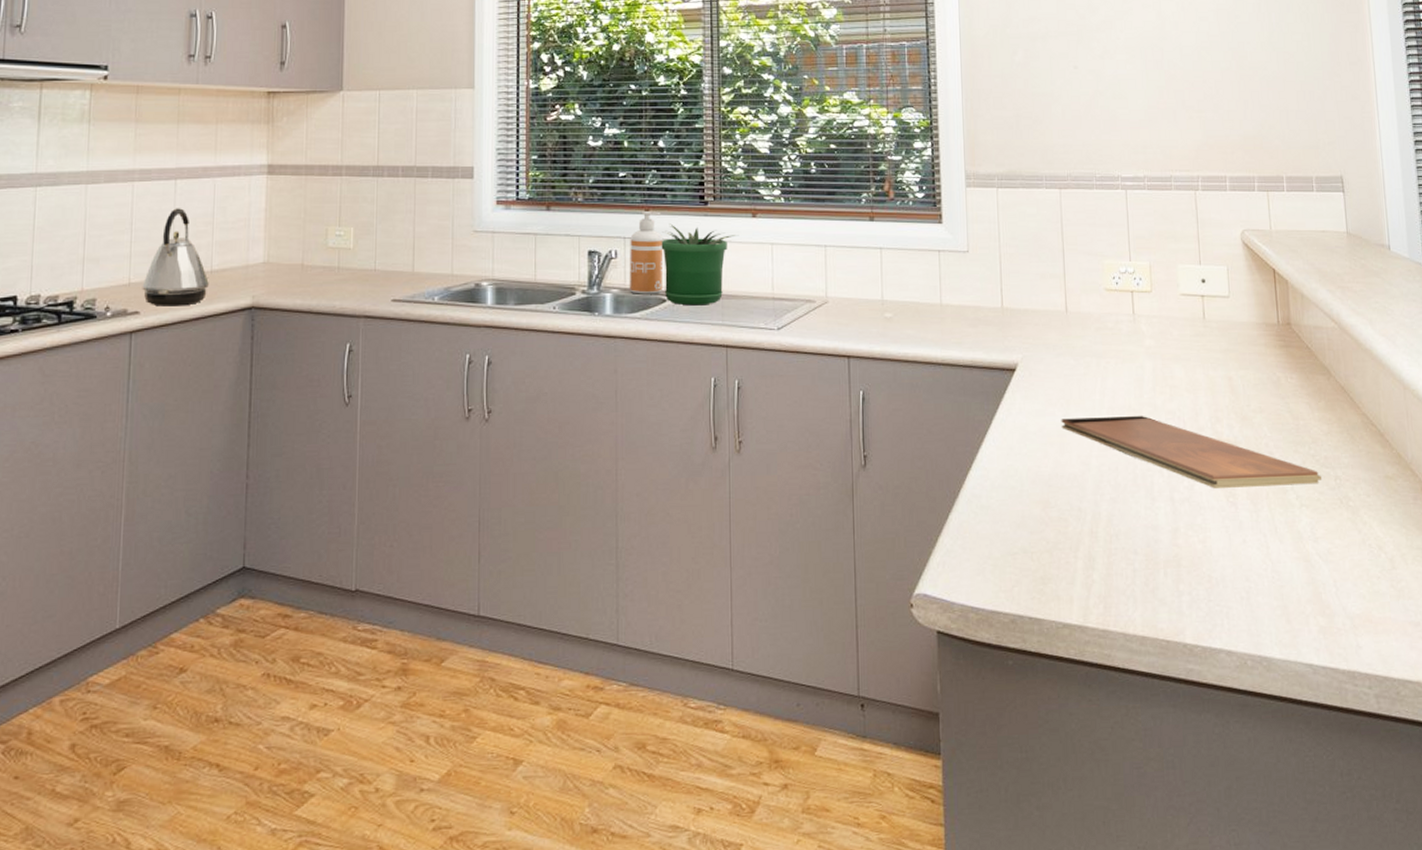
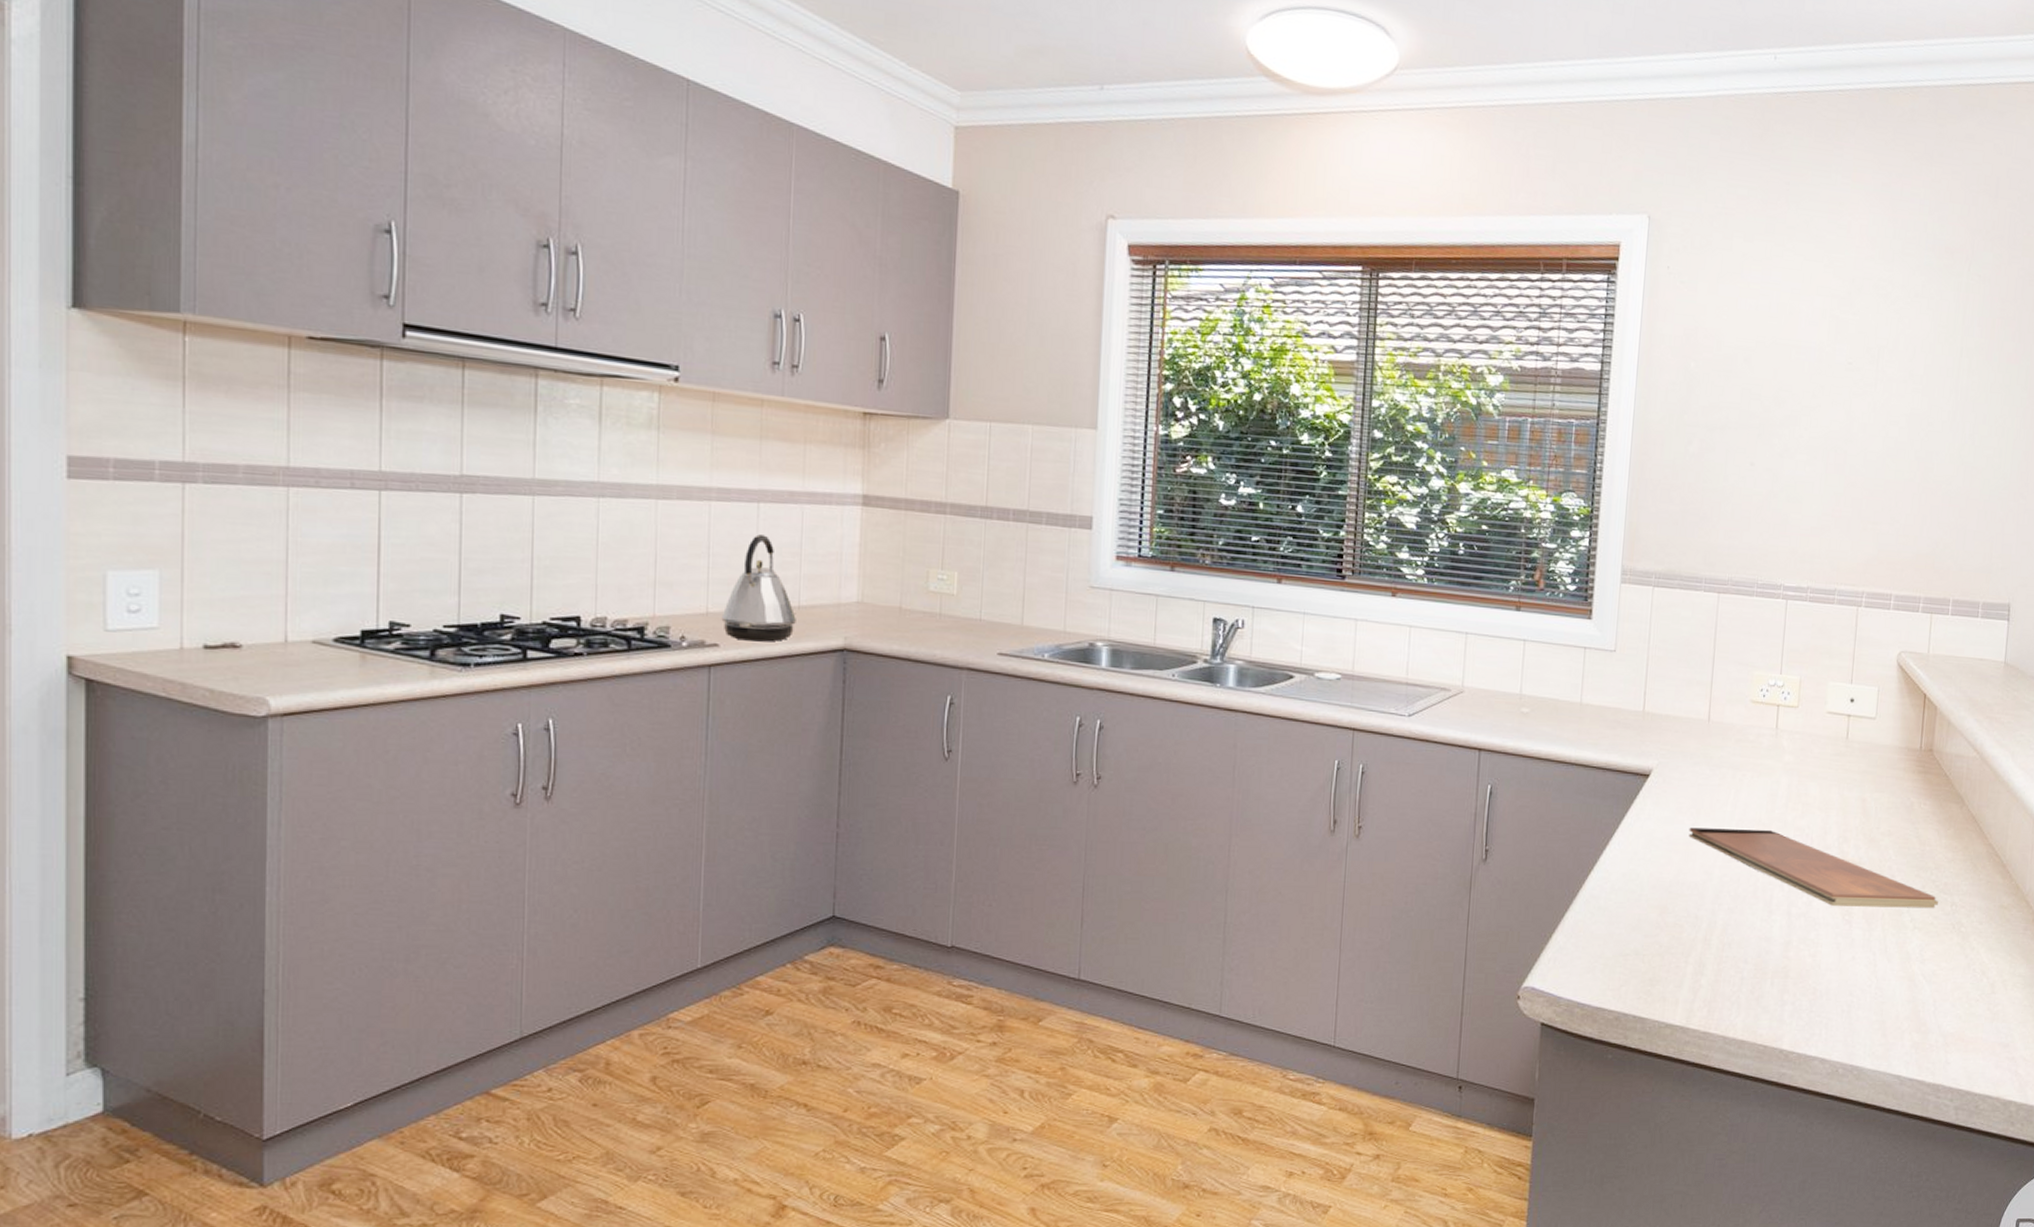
soap dispenser: present [629,211,664,294] -> none [1254,581,1295,669]
planter: present [661,223,739,306] -> none [1291,596,1376,685]

